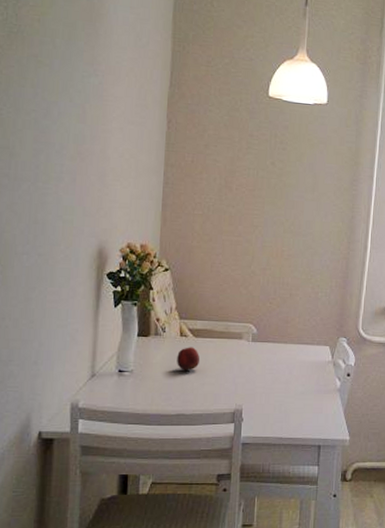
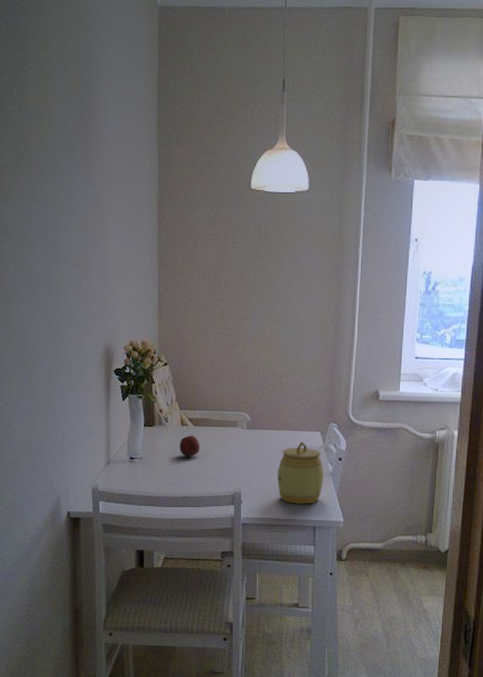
jar: none [282,355,331,422] -> present [277,441,324,504]

